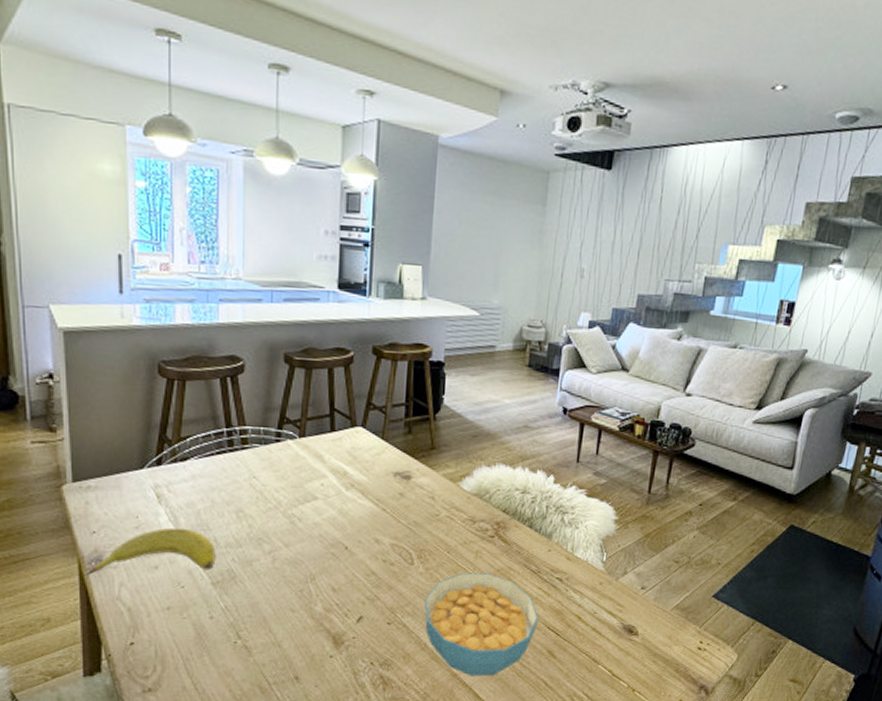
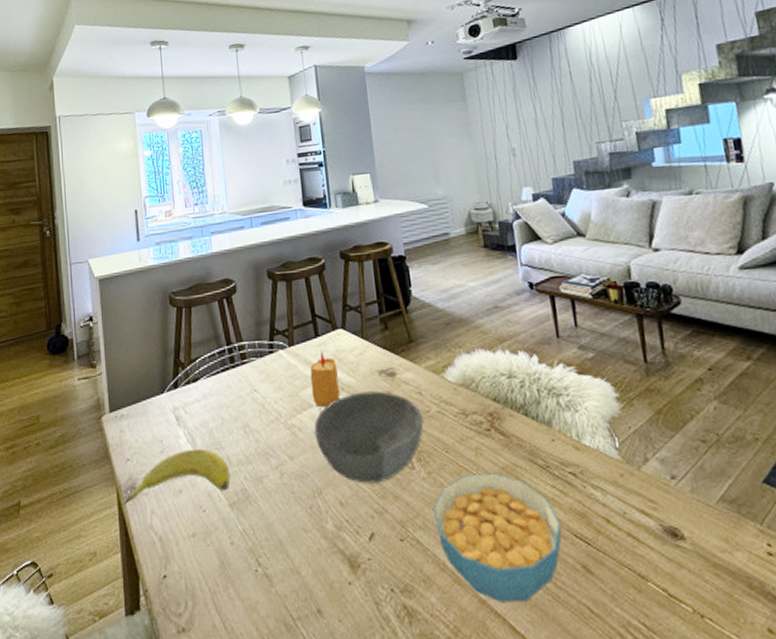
bowl: none [315,490,431,574] -> present [314,391,424,484]
candle: none [318,446,350,502] -> present [310,350,340,408]

